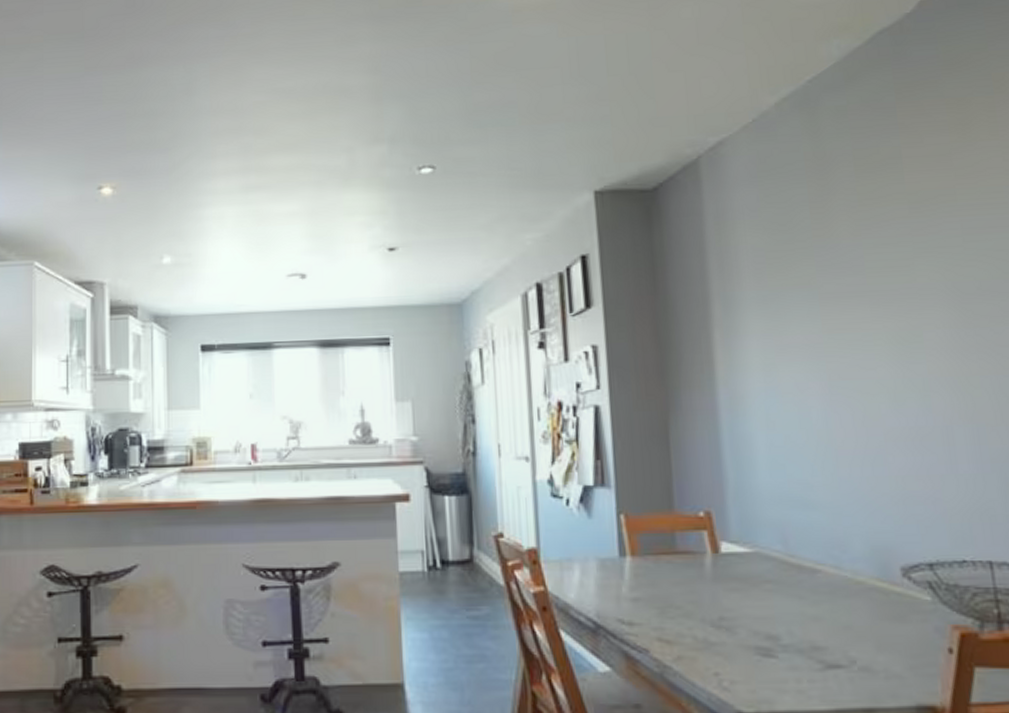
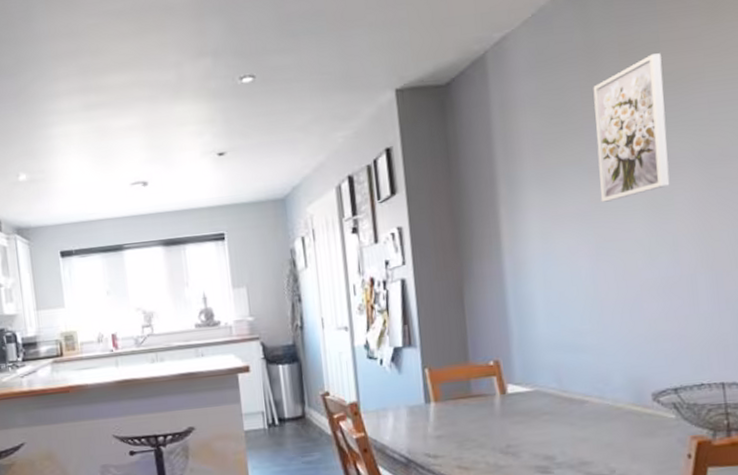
wall art: none [824,170,918,334] -> present [593,53,670,202]

